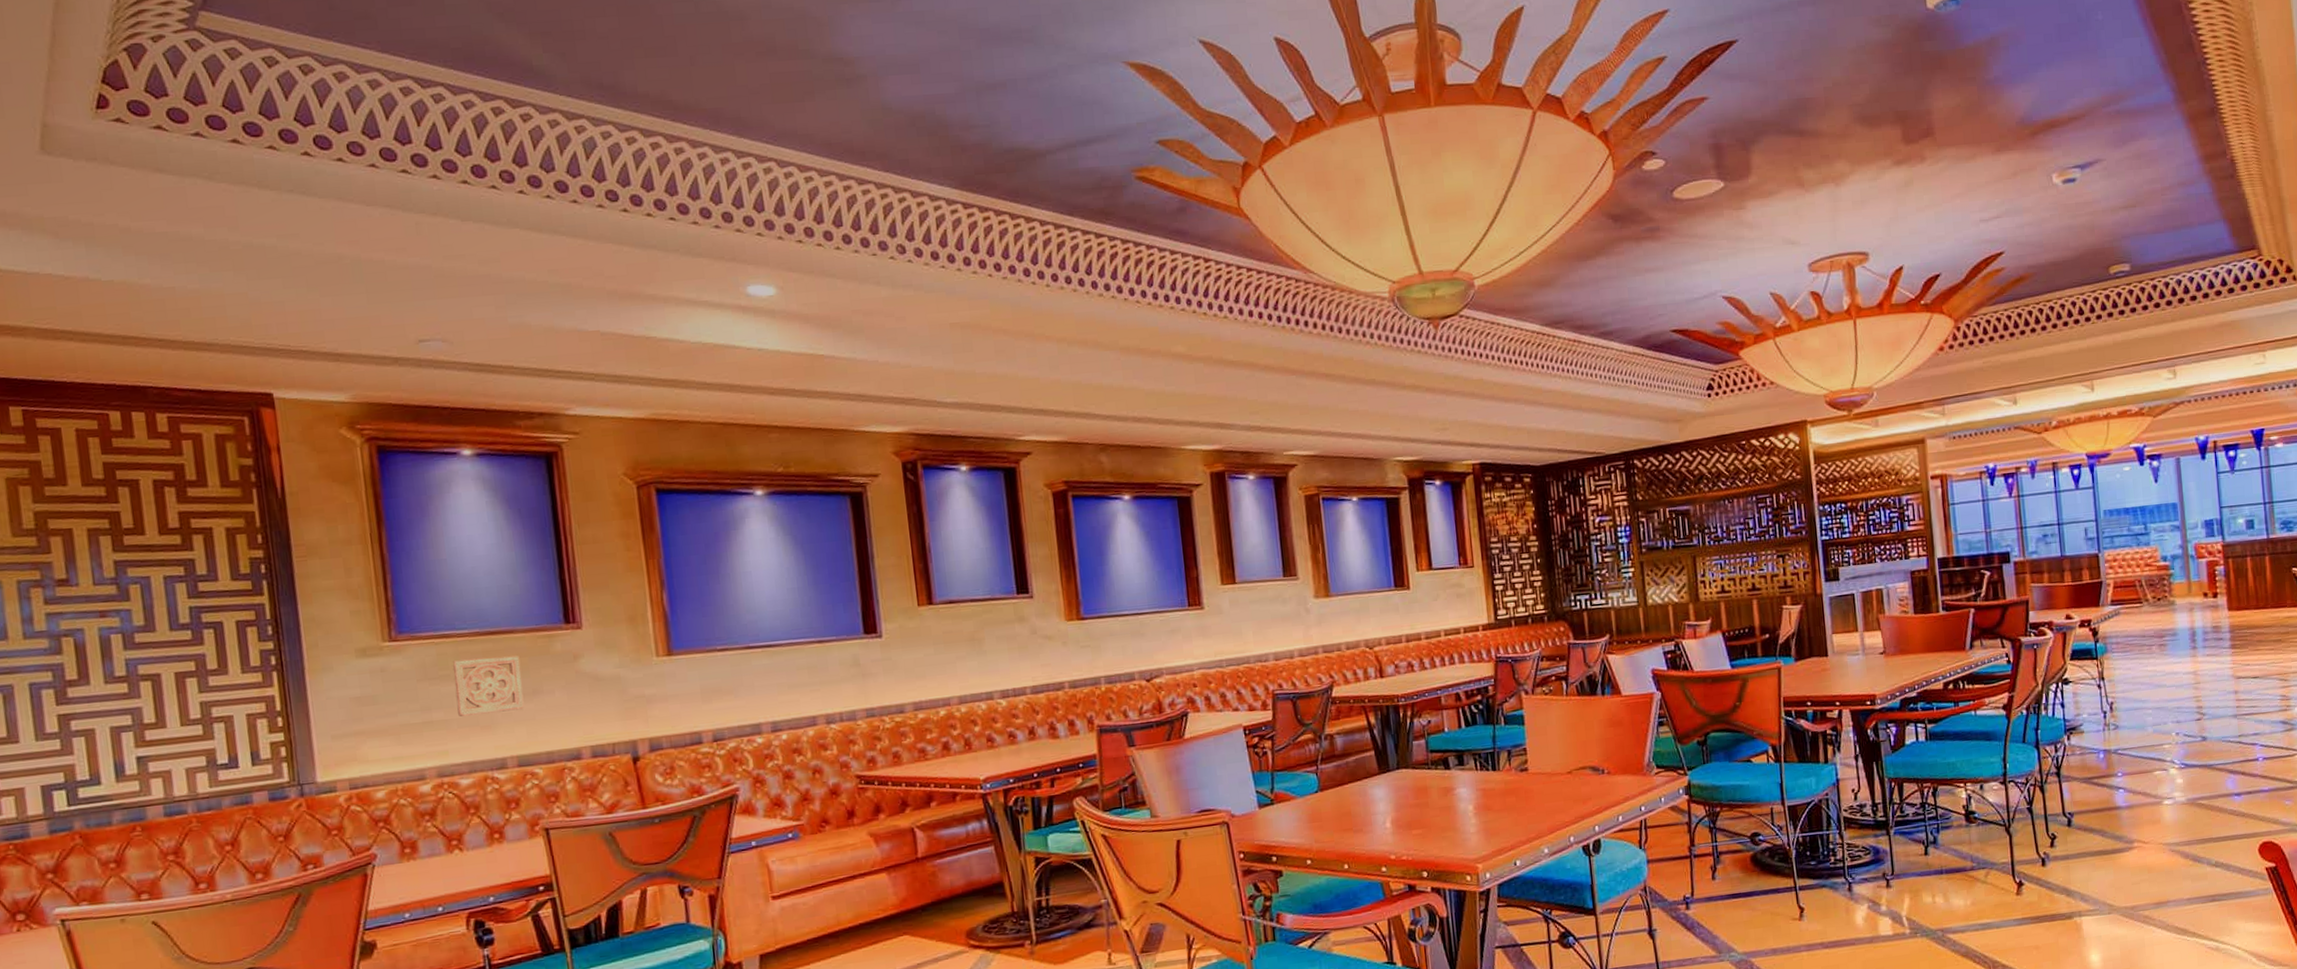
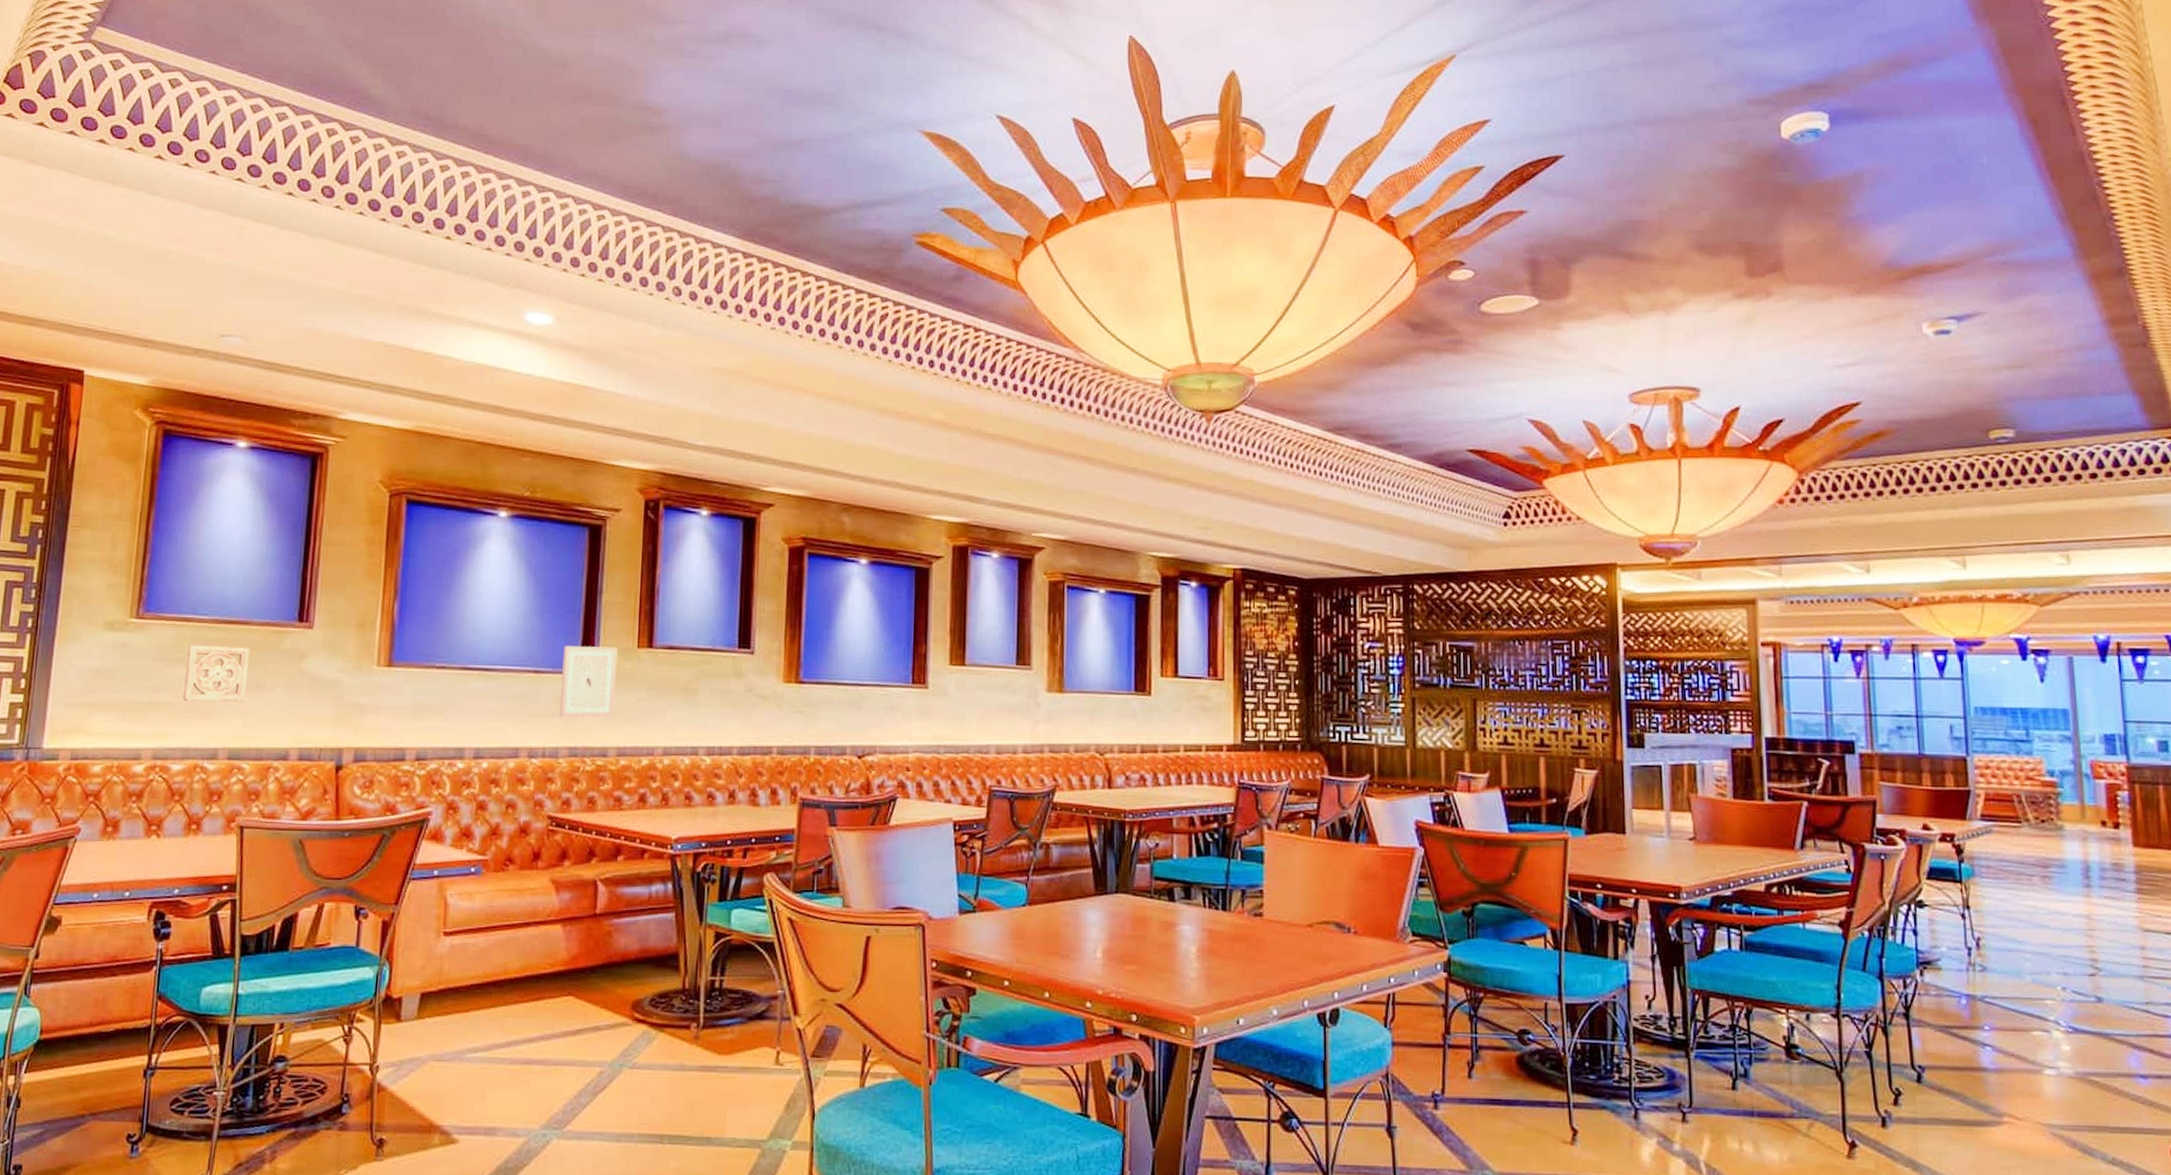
wall art: none [844,608,904,681] -> present [559,646,618,718]

